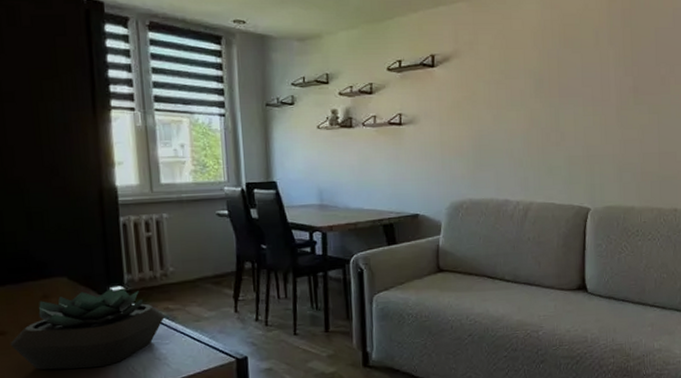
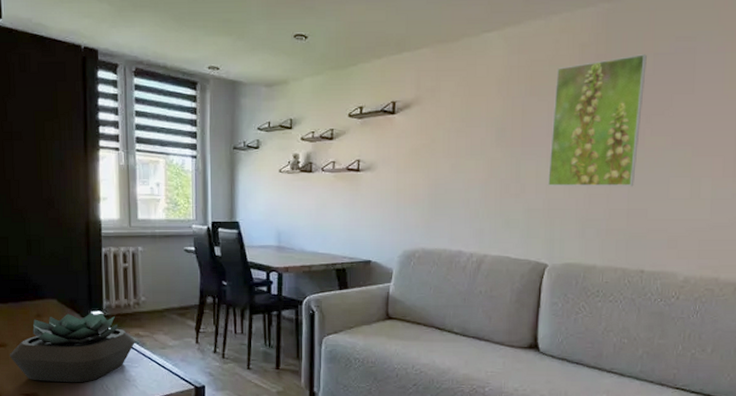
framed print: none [585,9,667,134] -> present [548,54,647,187]

